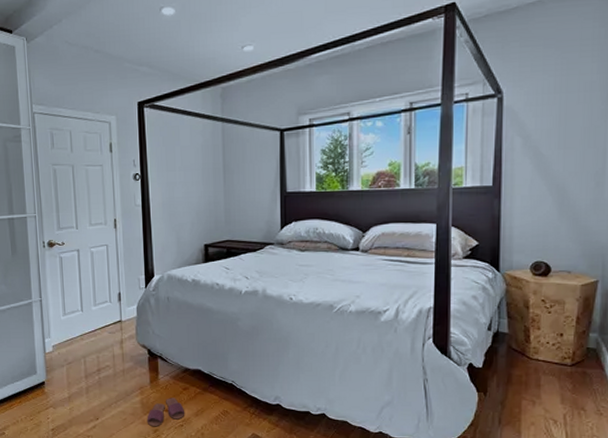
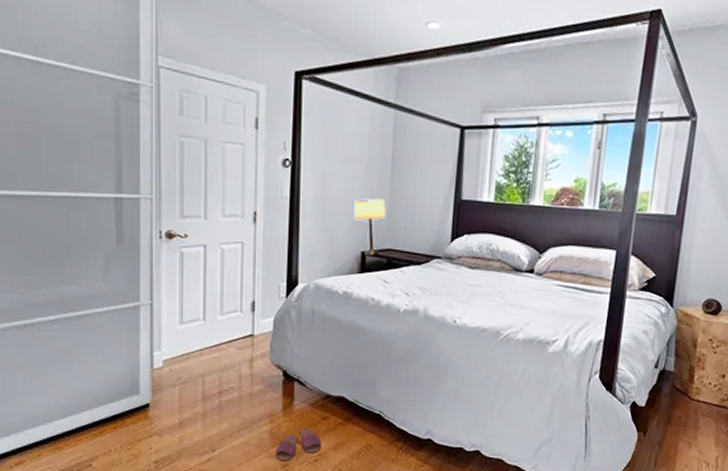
table lamp: none [195,199,223,248] -> present [354,199,386,257]

